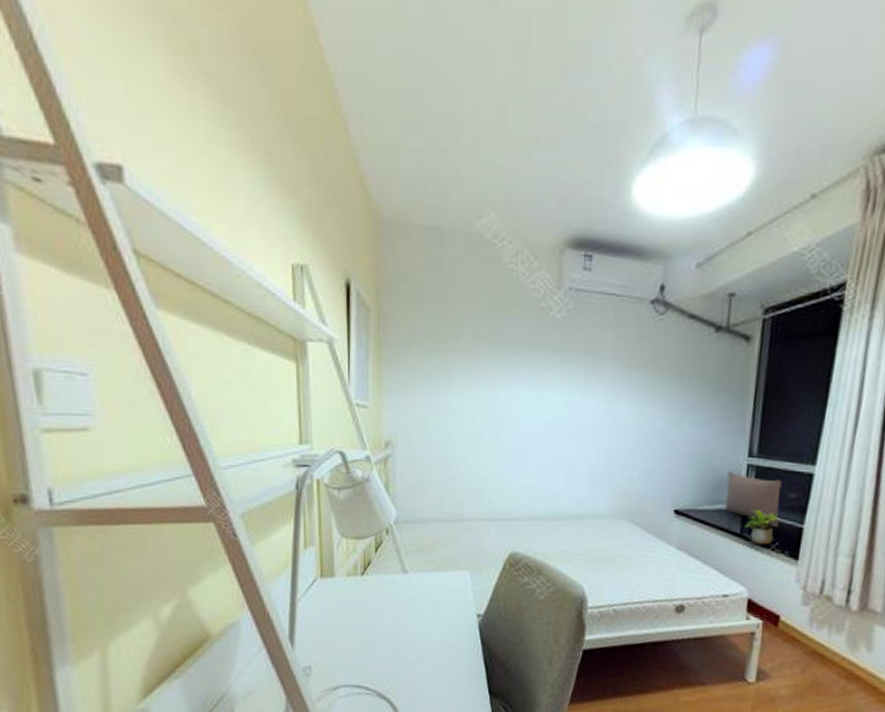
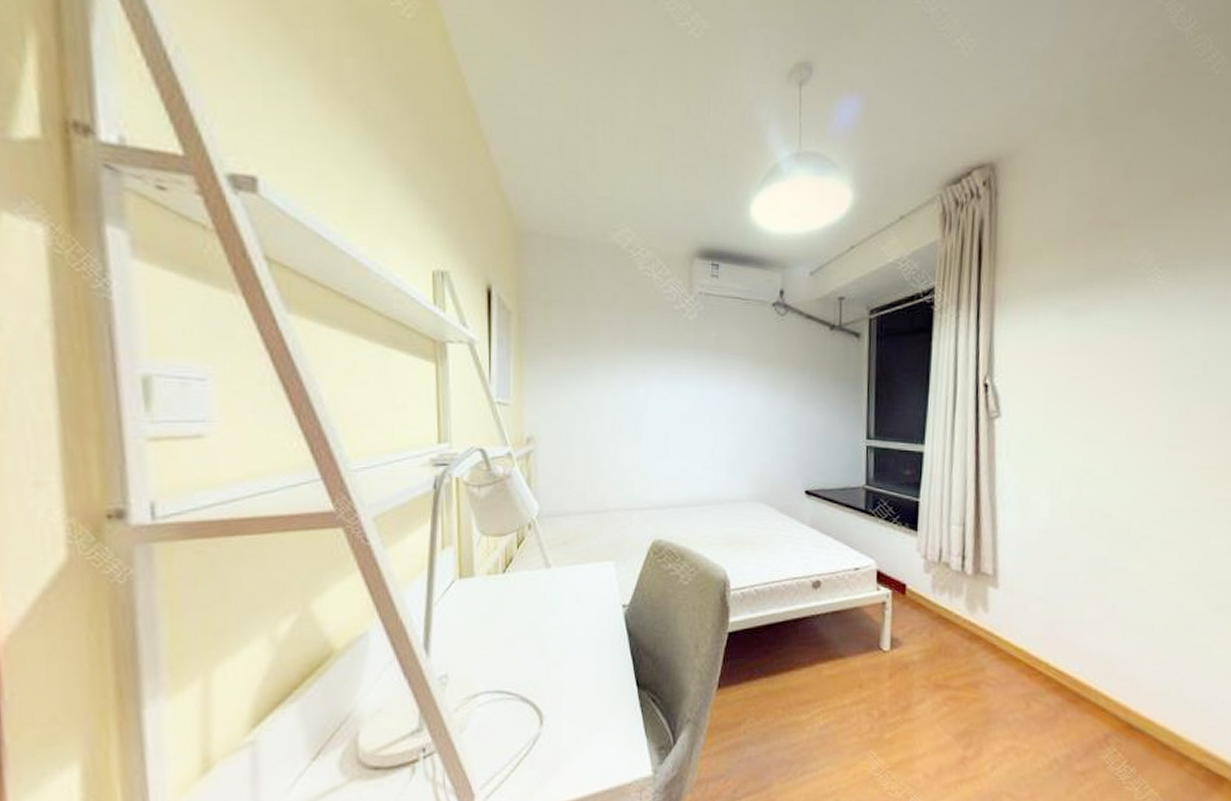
pillow: present [725,470,782,527] -> none [849,452,898,501]
potted plant: present [745,508,779,545] -> none [869,486,898,519]

